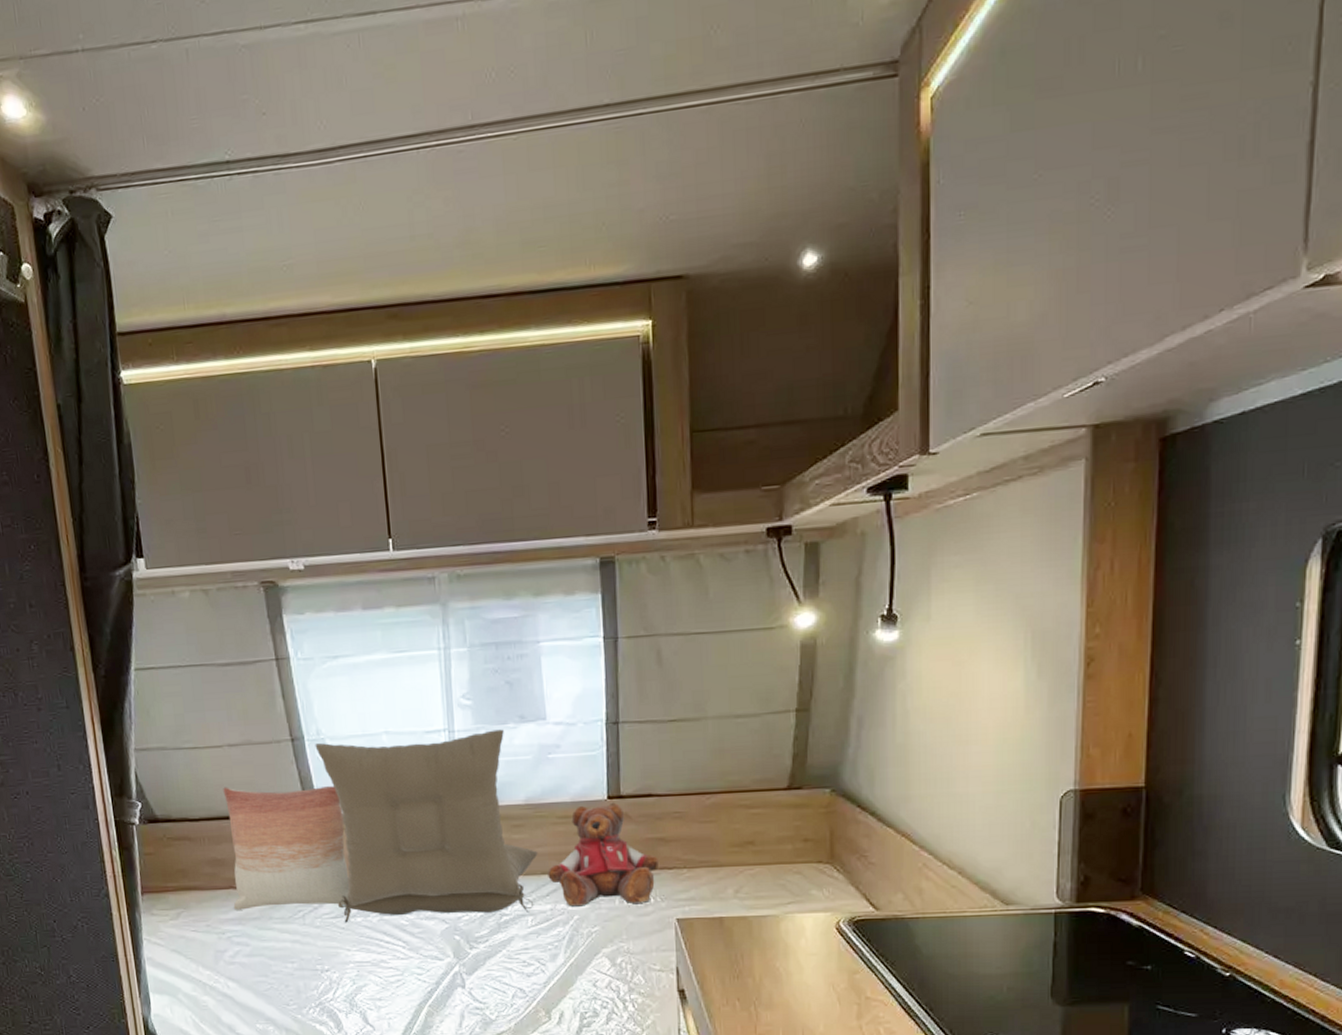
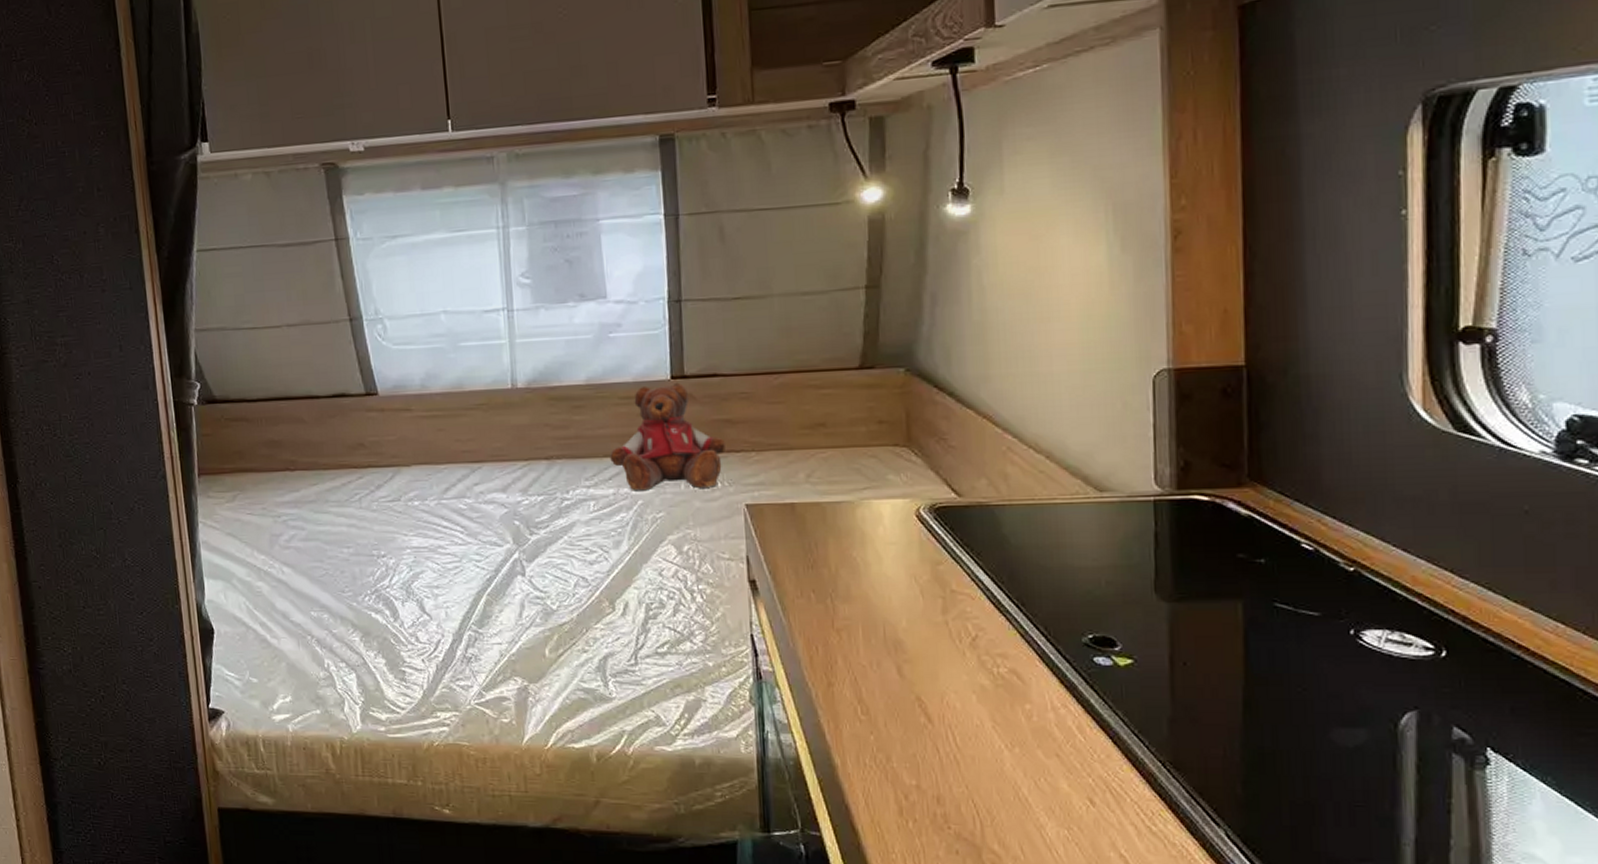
pillow: present [223,786,350,910] -> none [281,366,407,493]
seat cushion: present [315,729,538,923] -> none [373,308,600,507]

